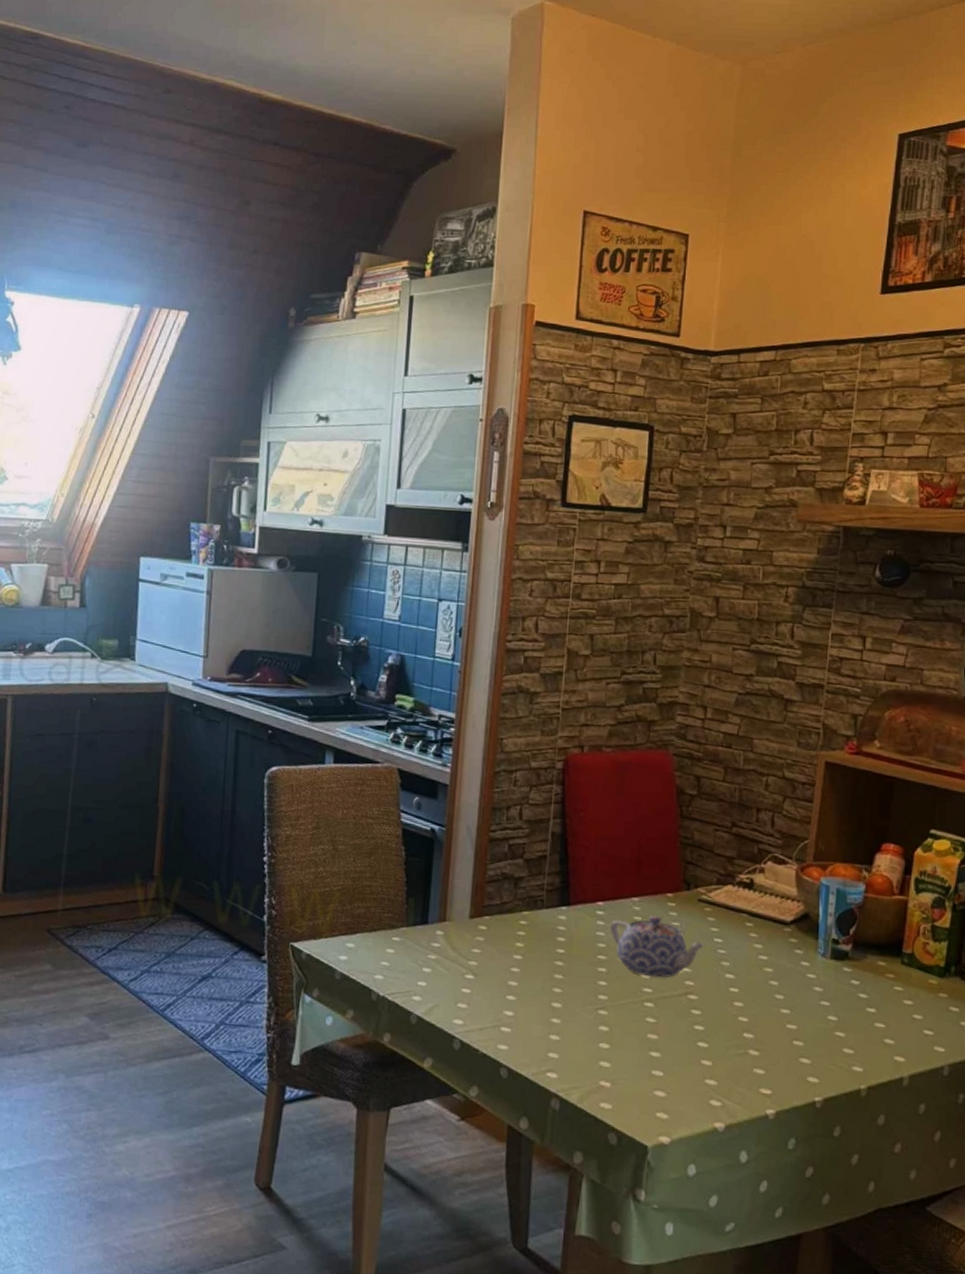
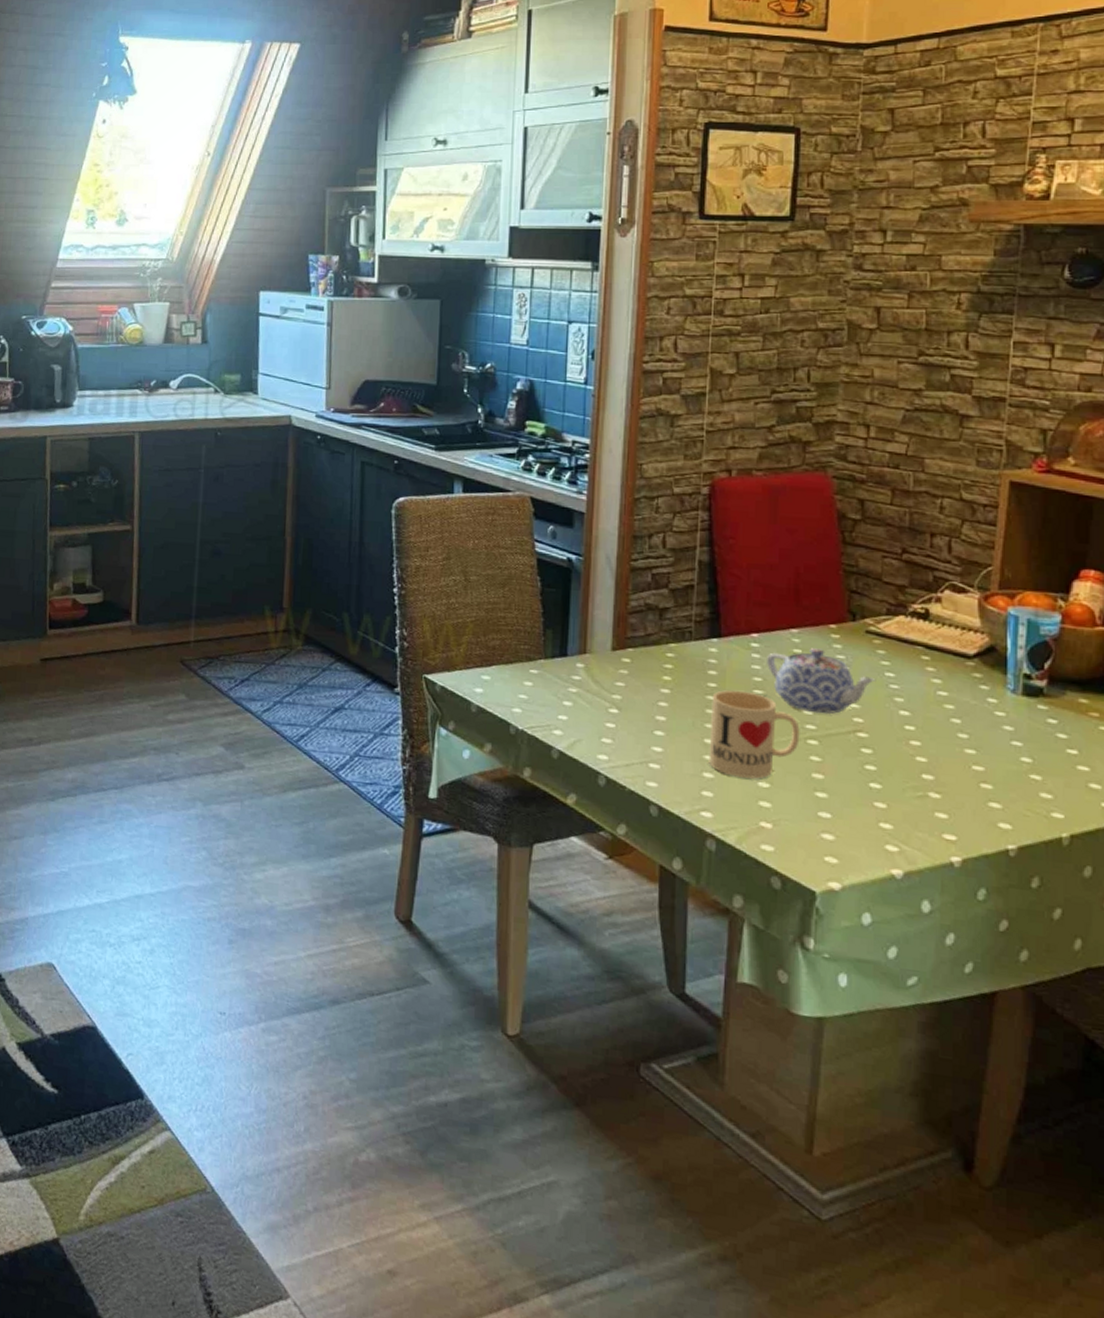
mug: none [555,955,638,1041] -> present [708,690,800,779]

